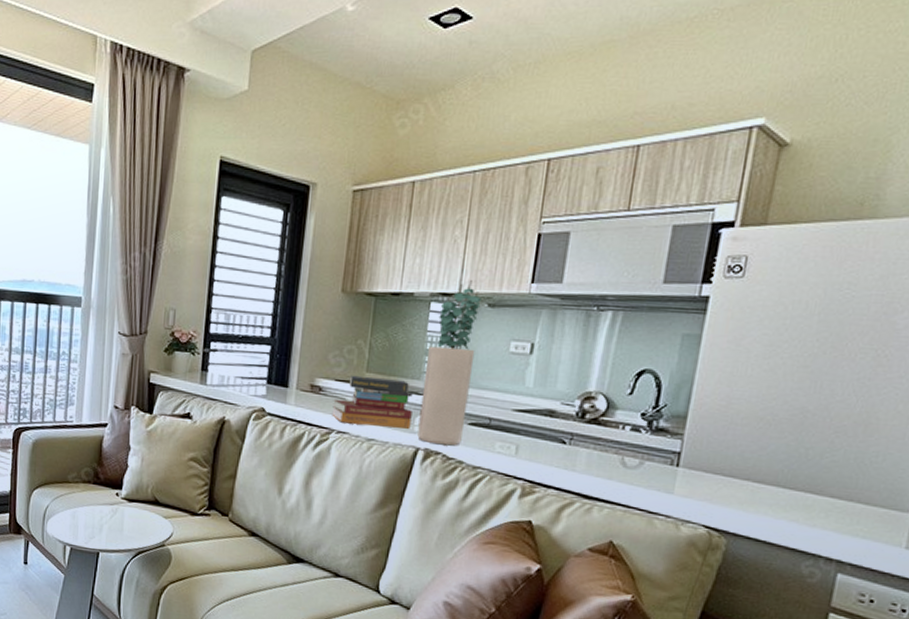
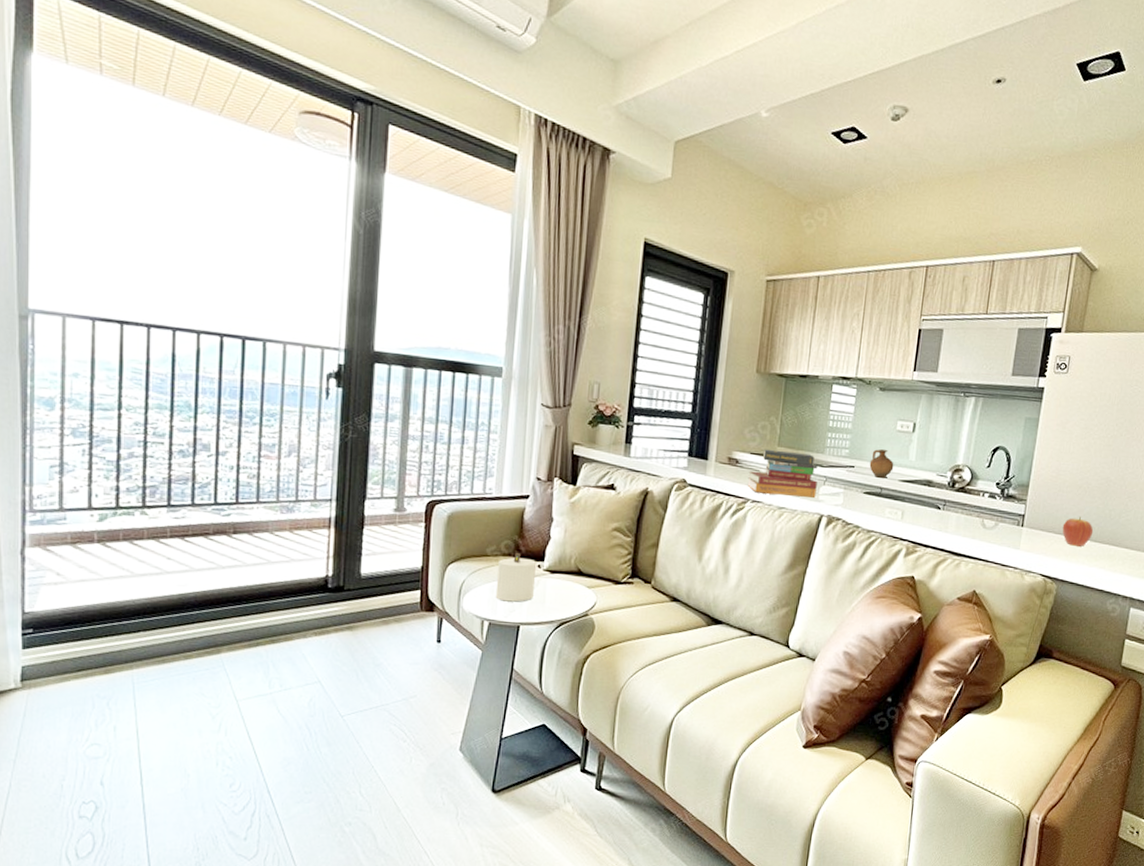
candle: none [76,479,114,529] -> present [495,552,536,602]
vase: present [417,280,482,446] -> none [821,366,874,513]
ceramic jug: none [475,373,506,409] -> present [869,448,894,479]
fruit: none [734,456,782,493] -> present [1062,517,1094,547]

